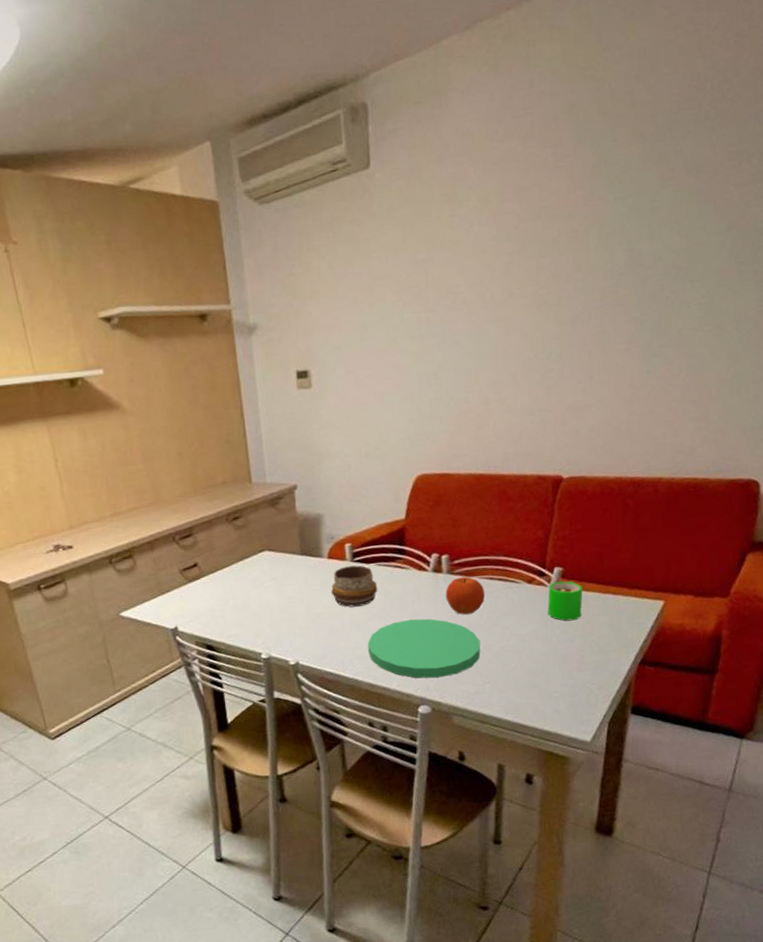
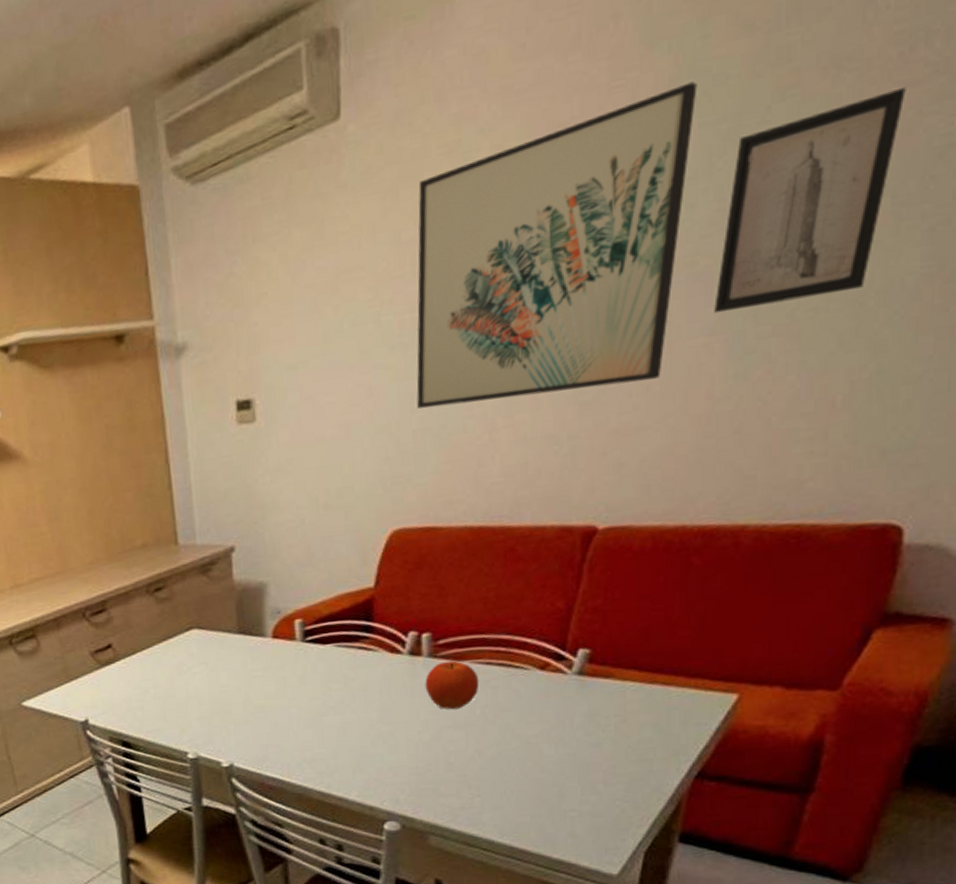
decorative bowl: present [331,565,378,607] -> none [275,646,336,699]
plate: present [367,618,481,679] -> none [320,713,471,788]
wall art: none [428,169,611,384] -> present [416,81,697,409]
mug: present [547,581,583,621] -> none [566,667,618,720]
wall art: none [631,187,739,328] -> present [714,86,906,314]

